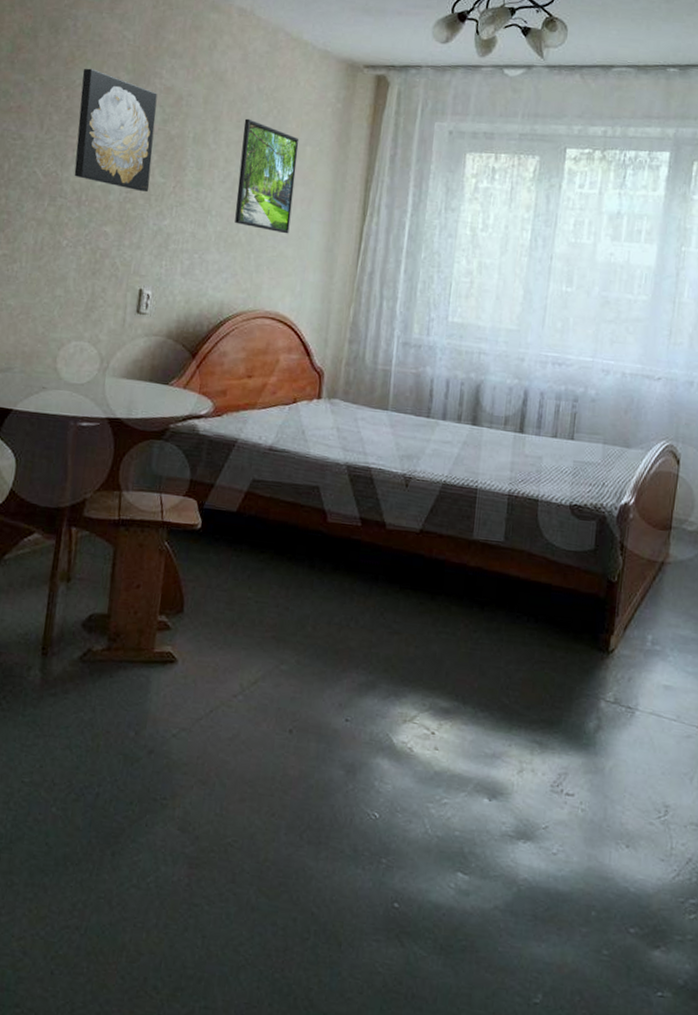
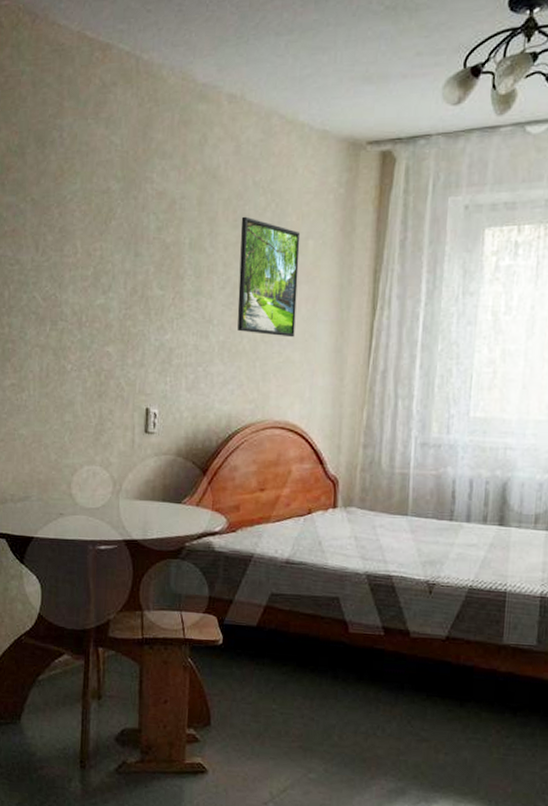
wall art: present [74,68,158,192] -> none [72,181,150,307]

